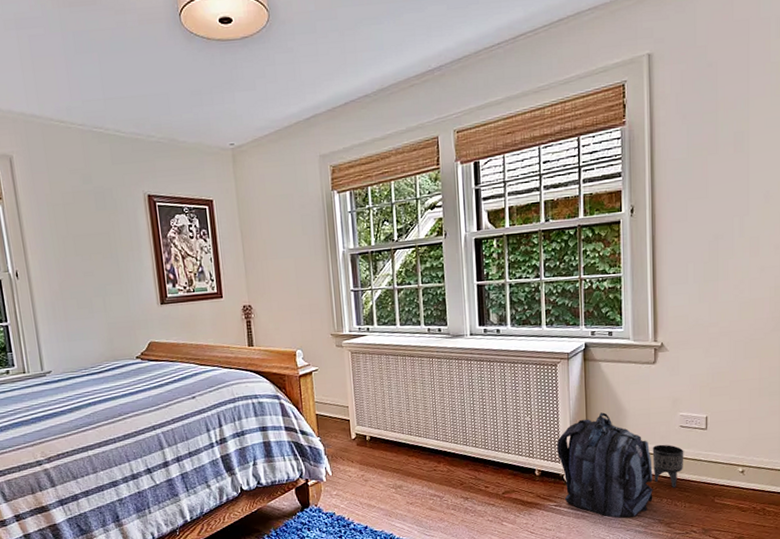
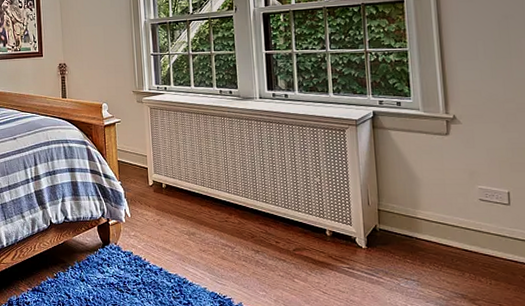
backpack: present [557,412,653,518] -> none [348,179,454,288]
planter: present [652,444,684,488] -> none [450,216,487,263]

